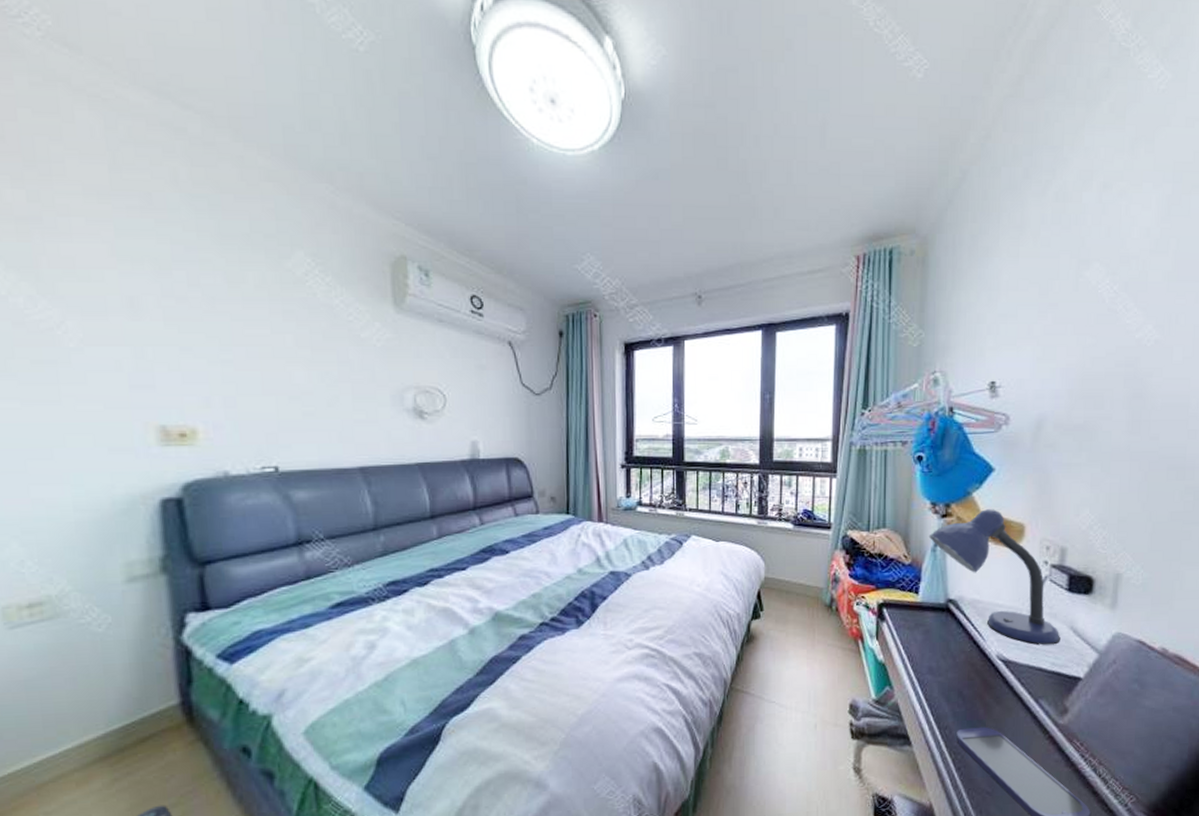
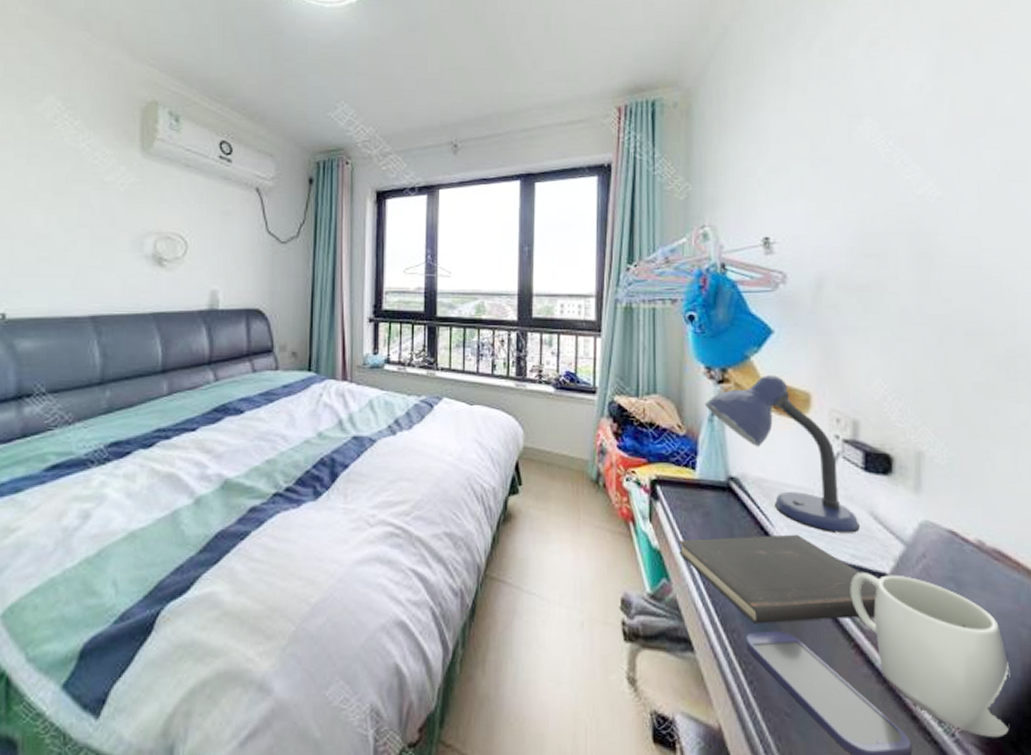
hardcover book: none [901,647,1073,722] -> present [679,535,878,624]
mug: none [1049,676,1179,807] -> present [851,571,1010,738]

